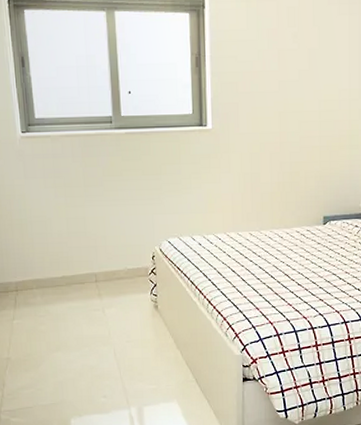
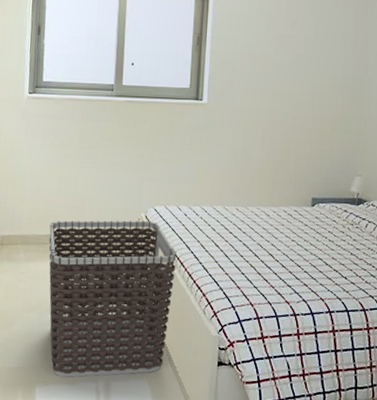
clothes hamper: none [63,253,195,409] -> present [49,220,177,378]

